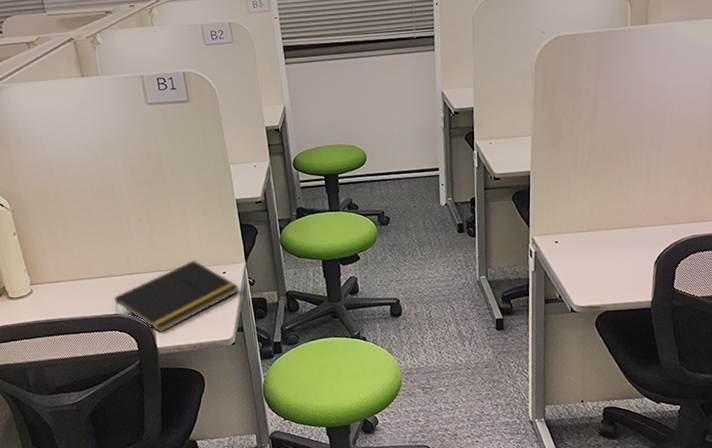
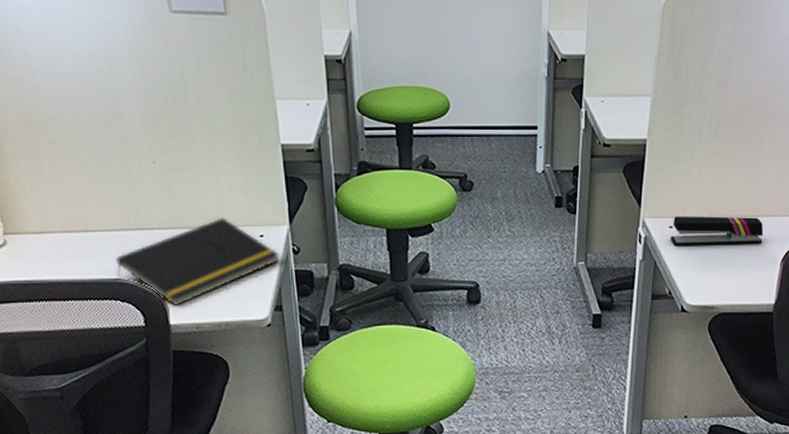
stapler: none [557,228,637,258] -> present [671,216,764,247]

